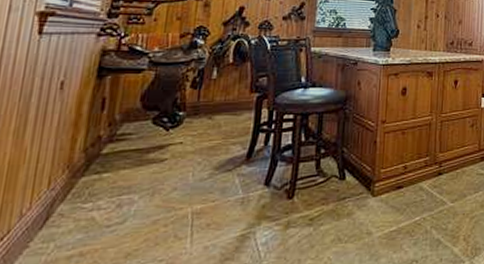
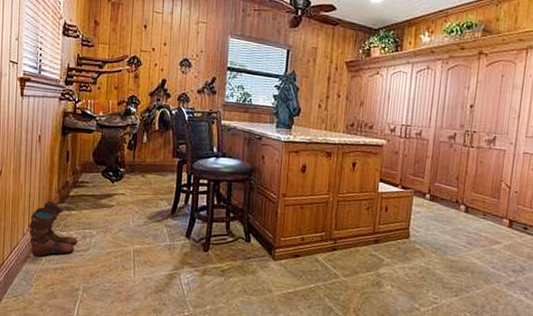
boots: none [30,163,110,246] -> present [29,200,78,257]

